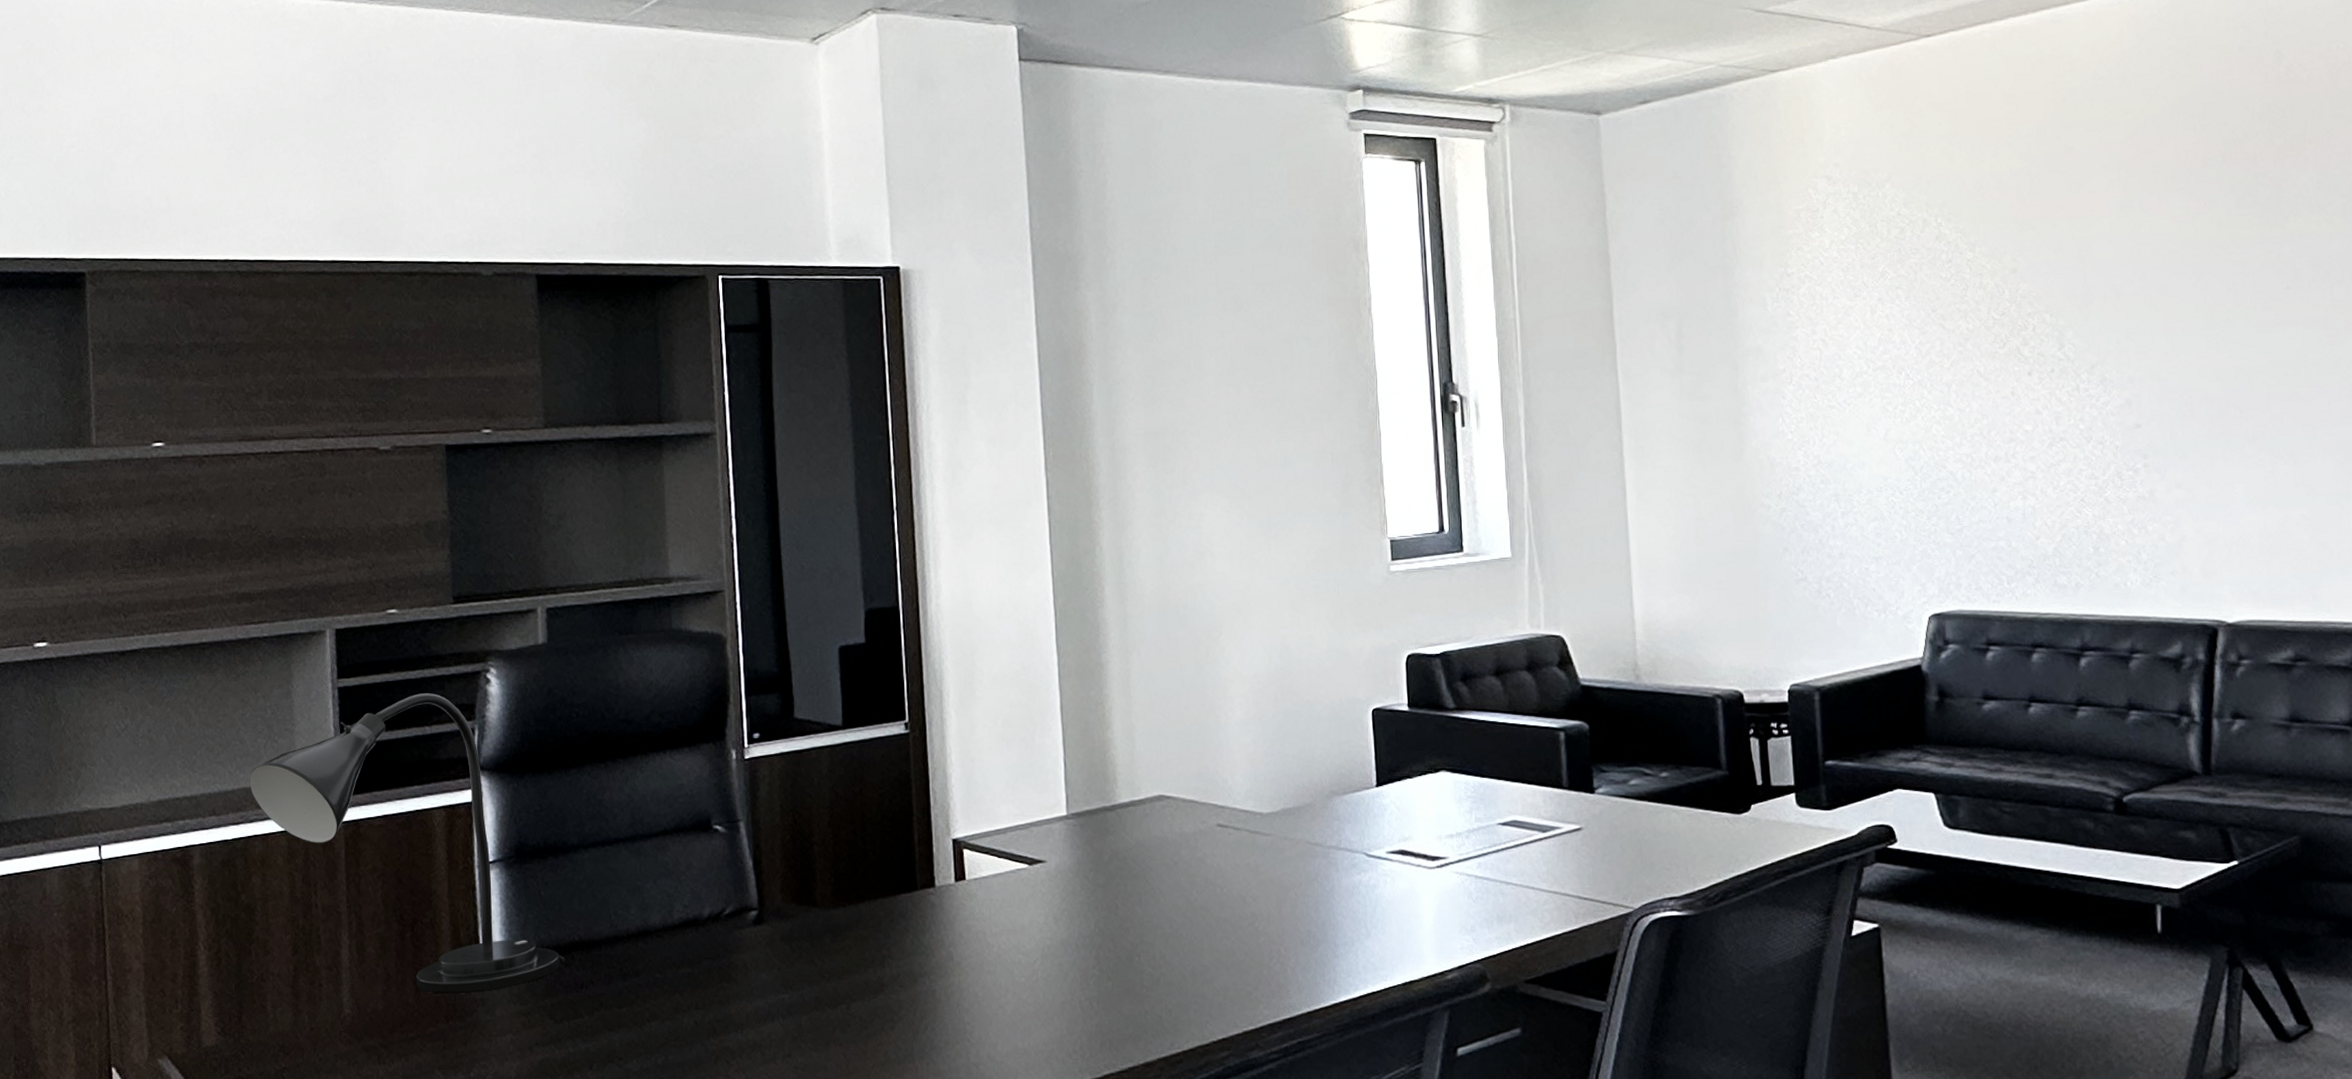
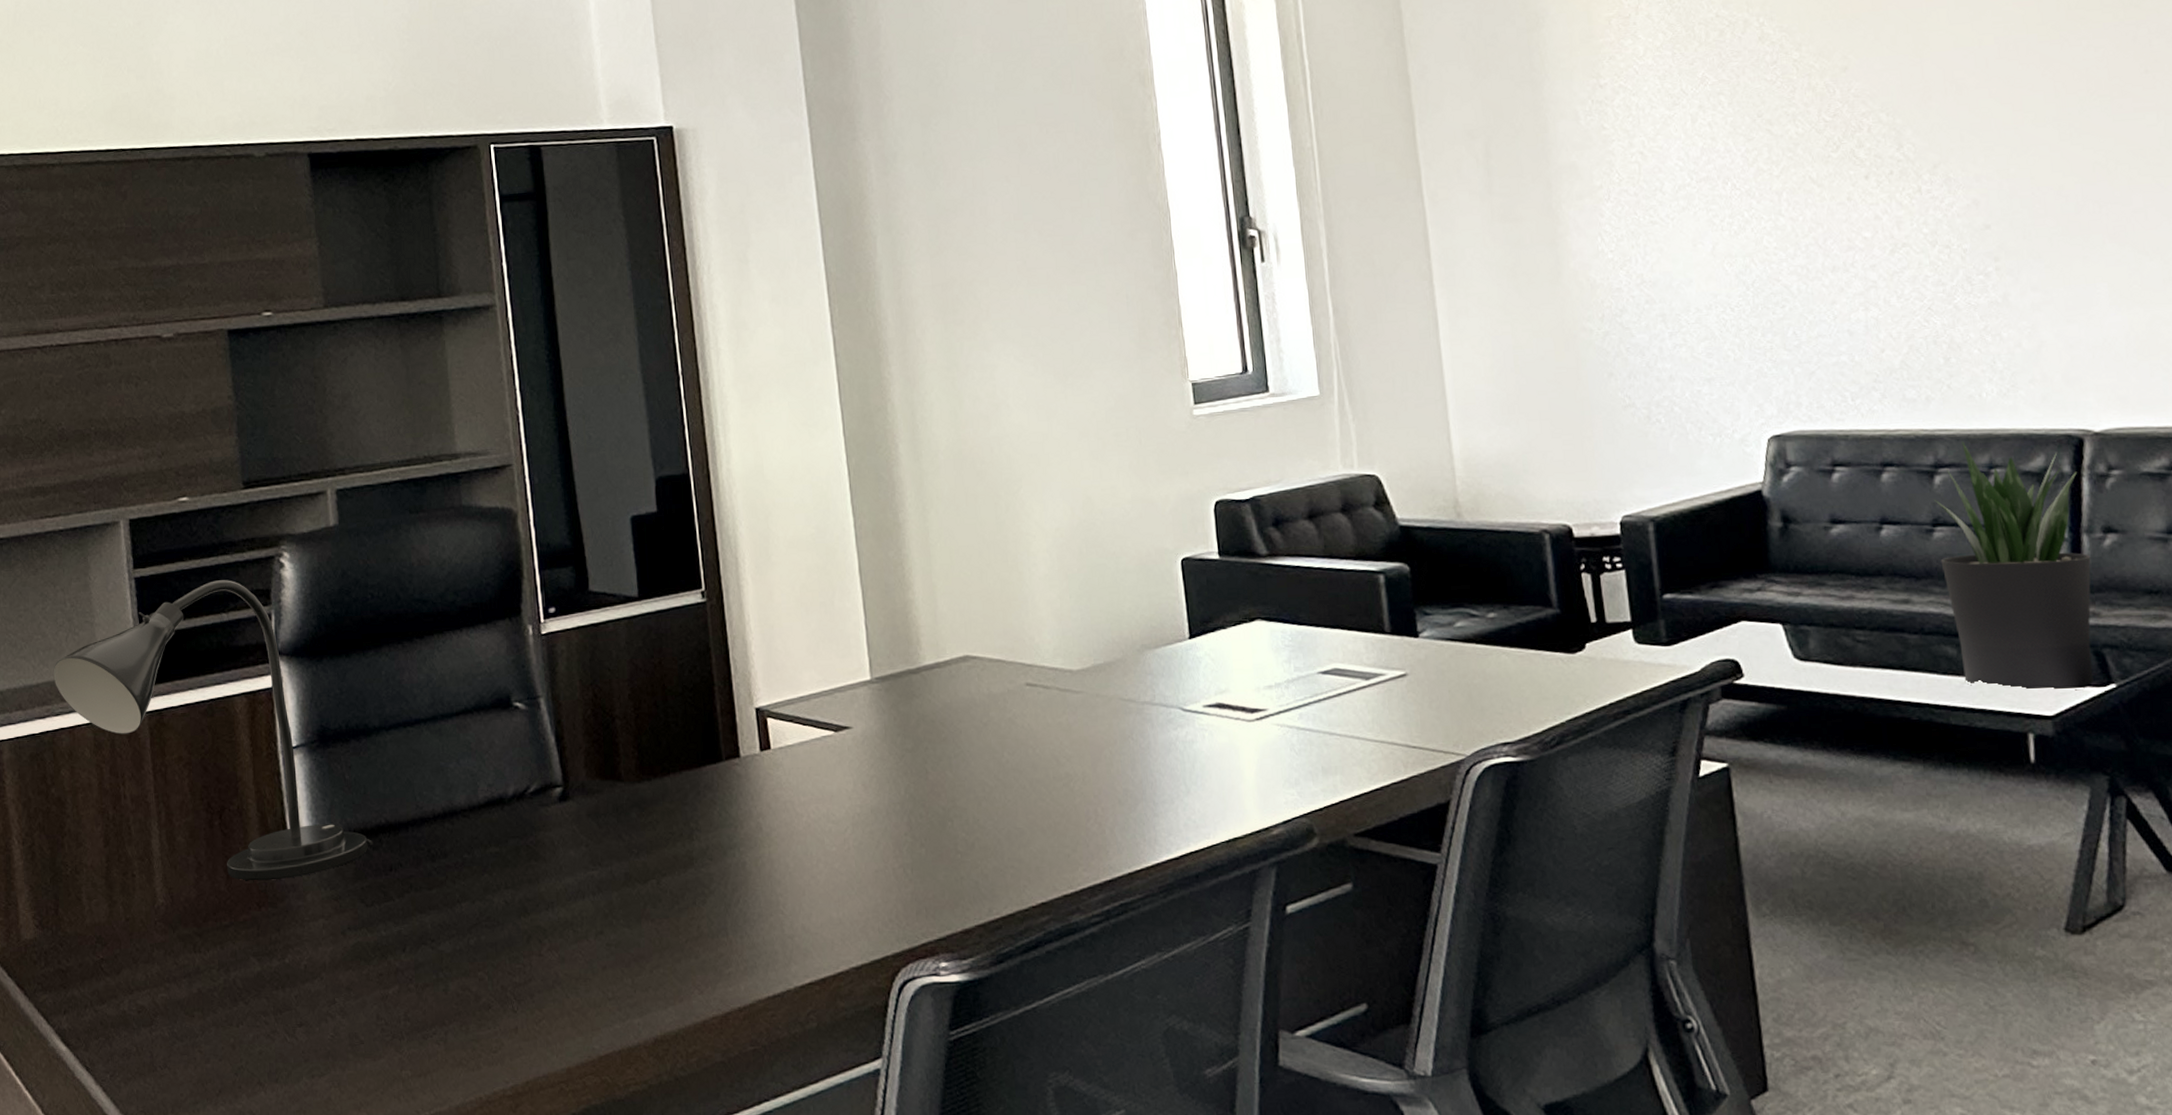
planter: none [2079,627,2220,866] -> present [1934,442,2094,691]

